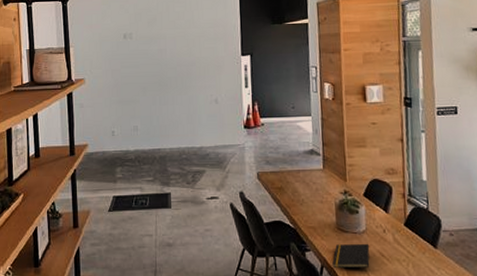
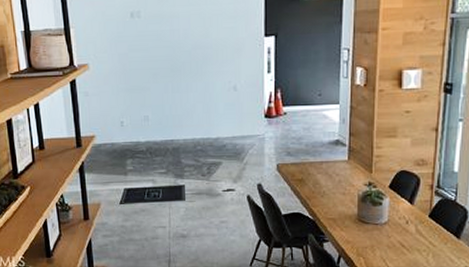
notepad: present [332,243,370,268] -> none [350,234,390,257]

